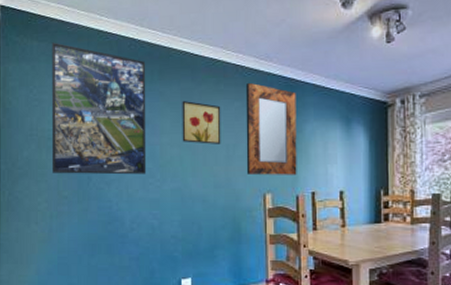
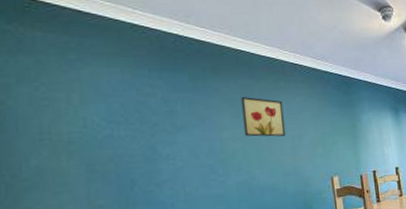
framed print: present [51,42,147,175] -> none [64,34,207,181]
home mirror: present [245,82,297,176] -> none [305,79,359,162]

